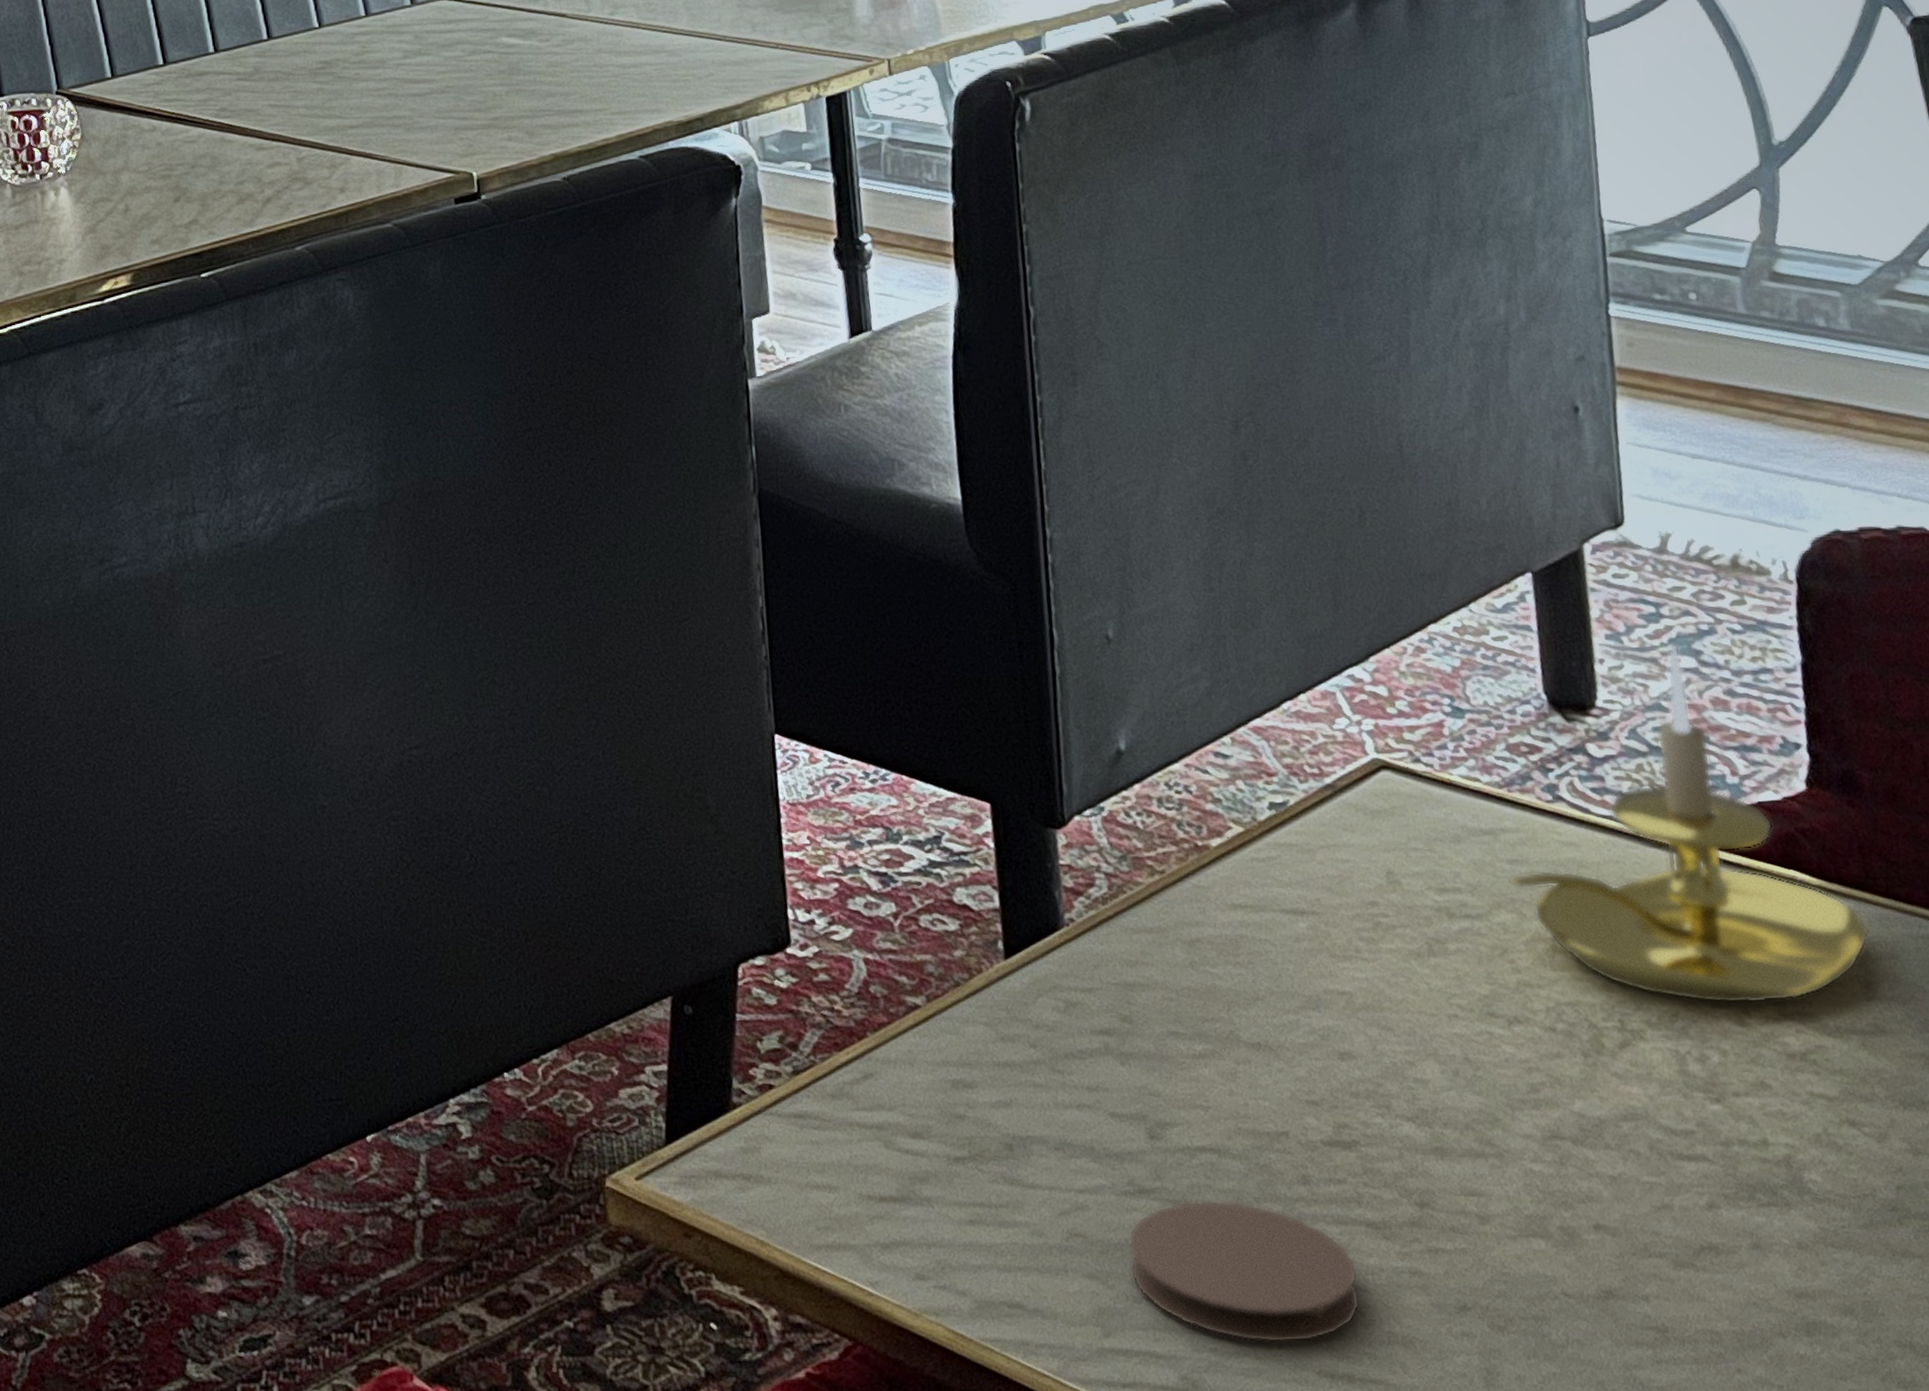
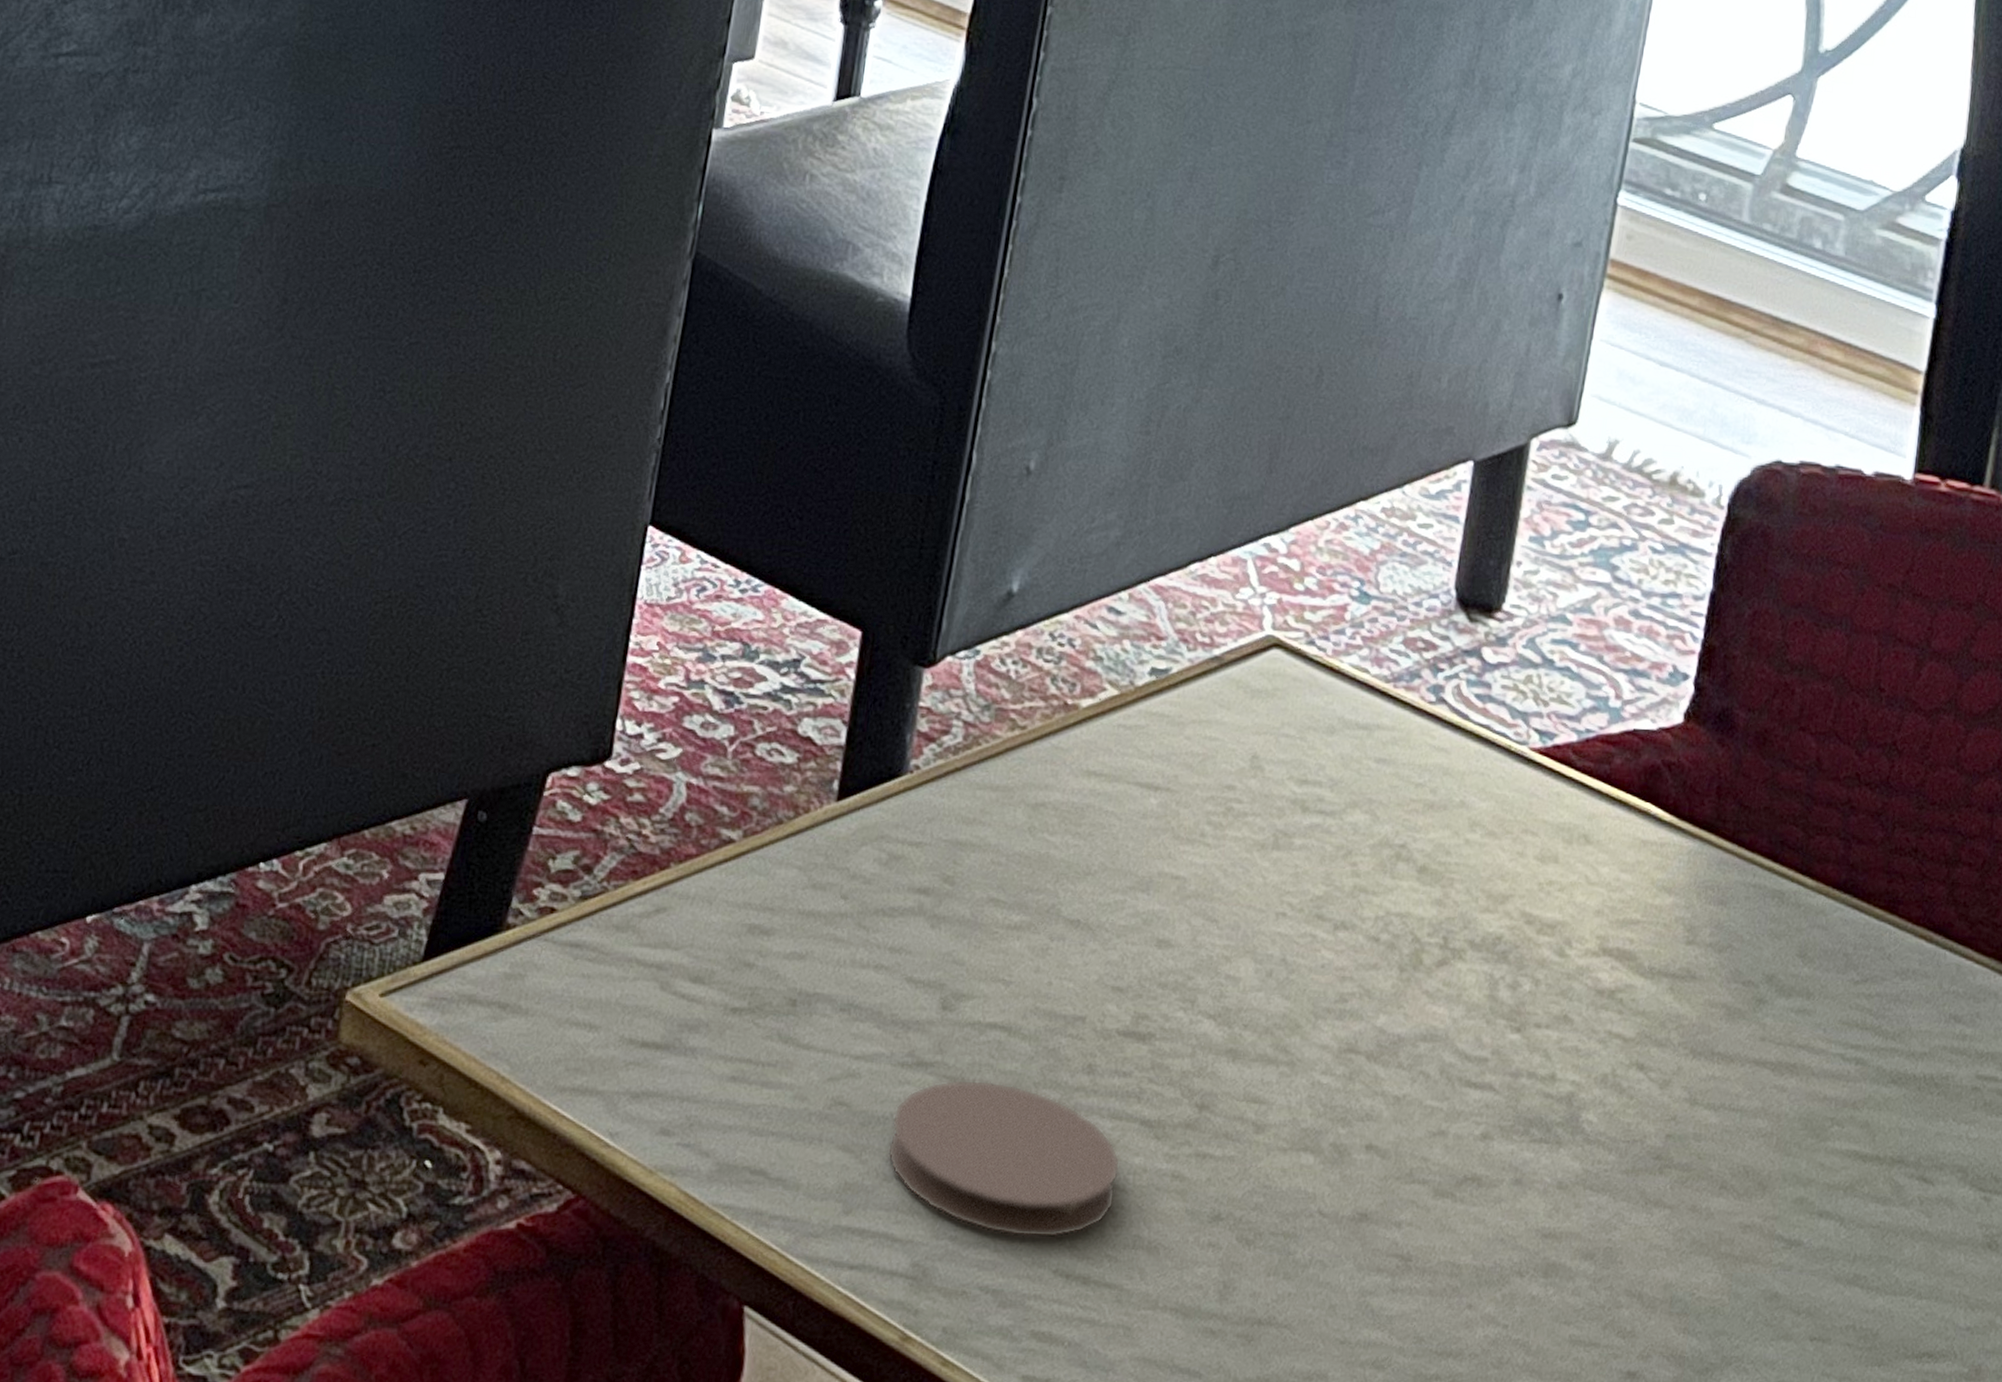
candle holder: present [1508,645,1870,1004] -> none [1371,557,1707,936]

